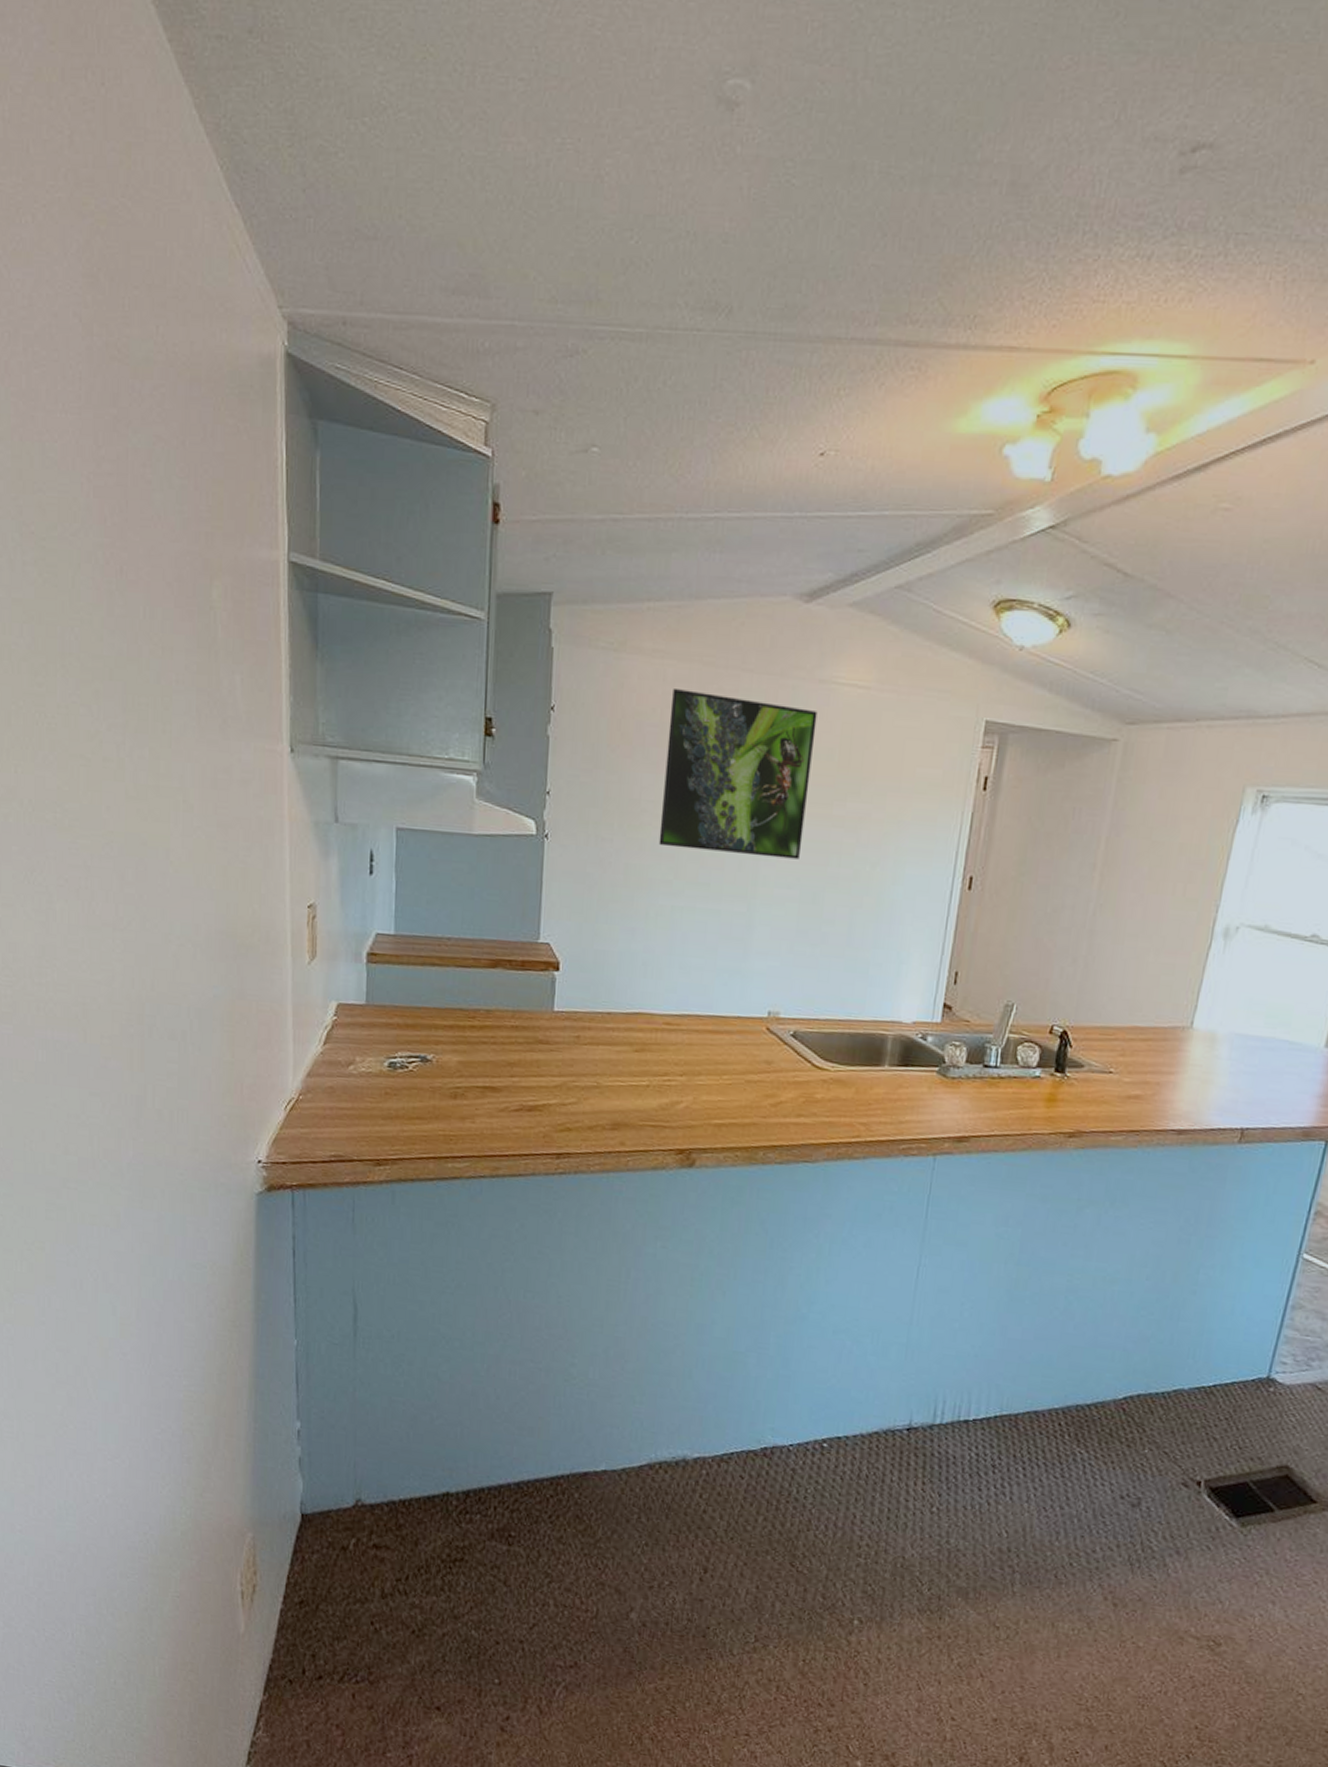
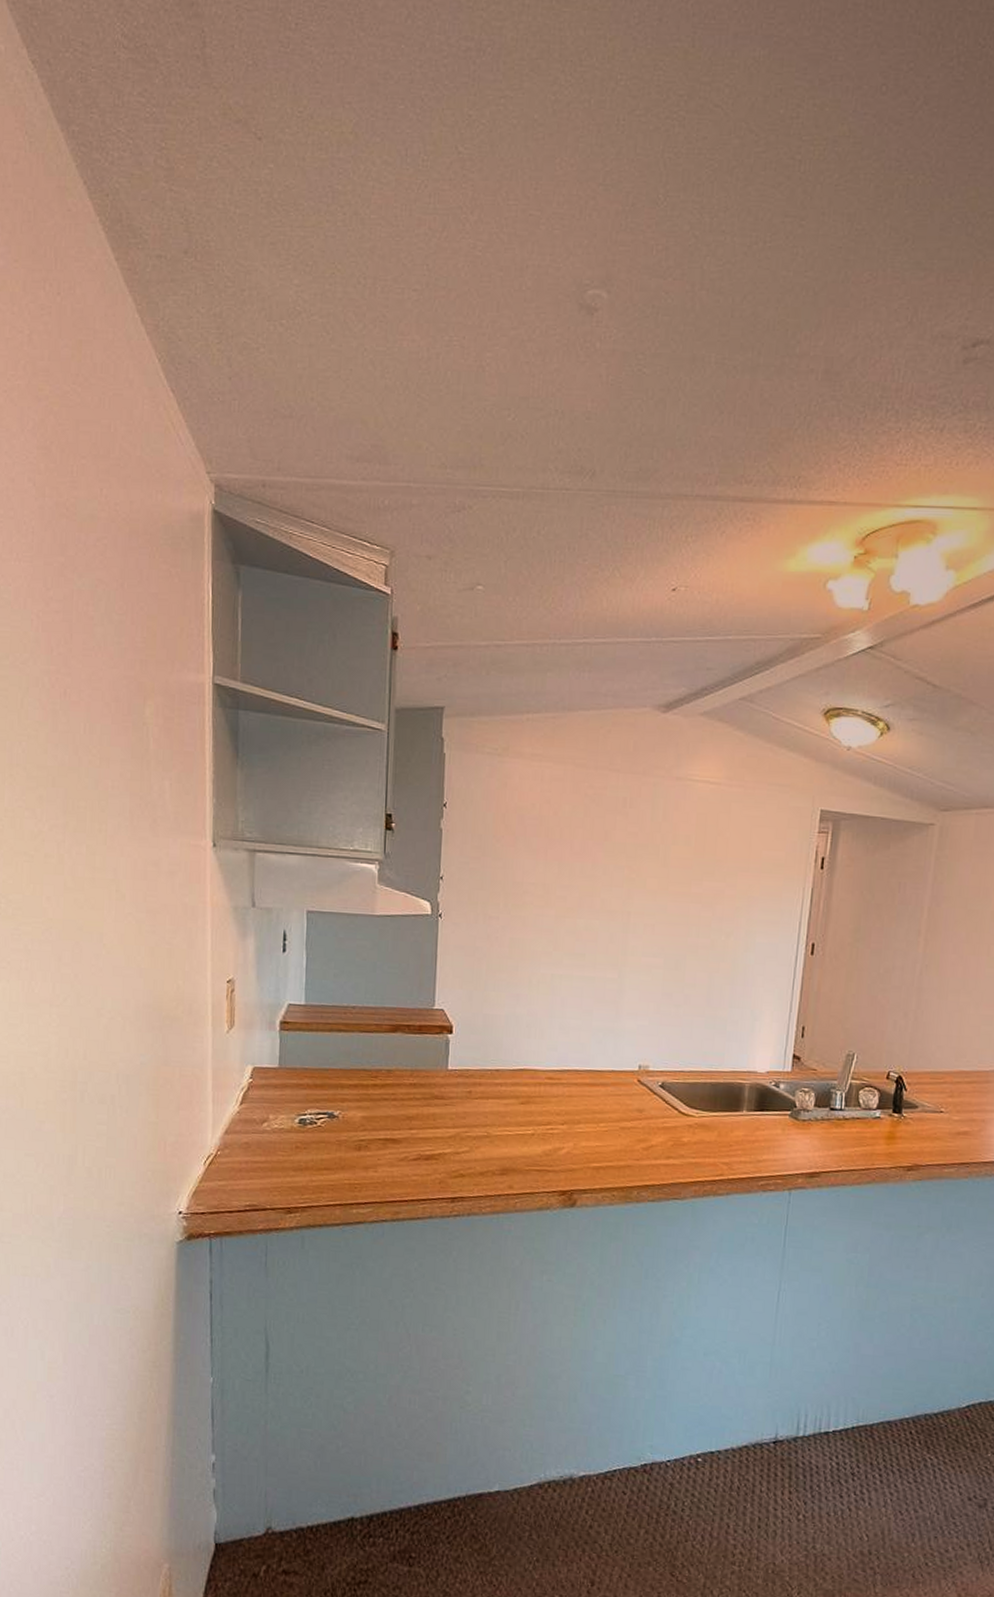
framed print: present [658,689,818,860] -> none [539,787,676,932]

